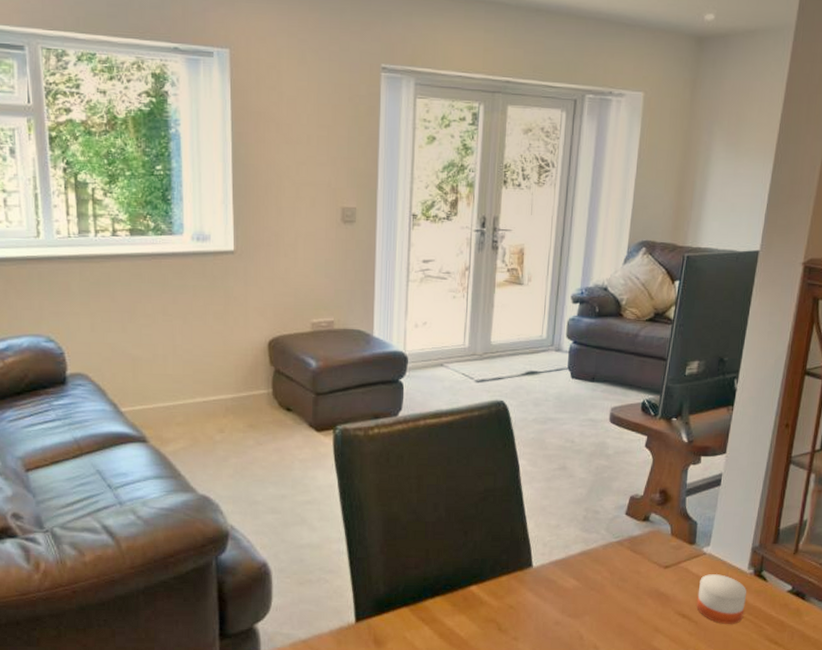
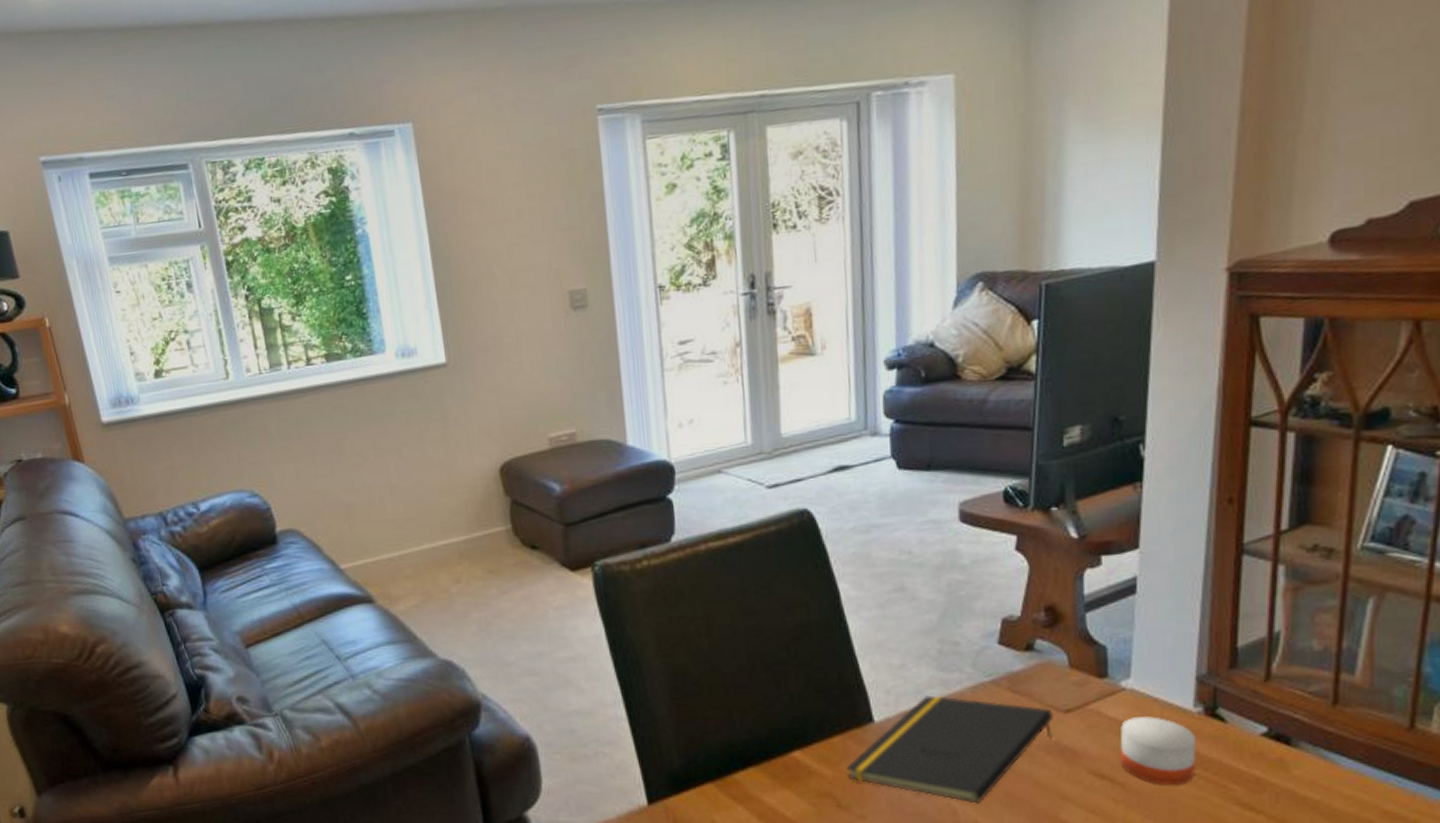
notepad: none [508,549,656,632] -> present [846,695,1053,804]

